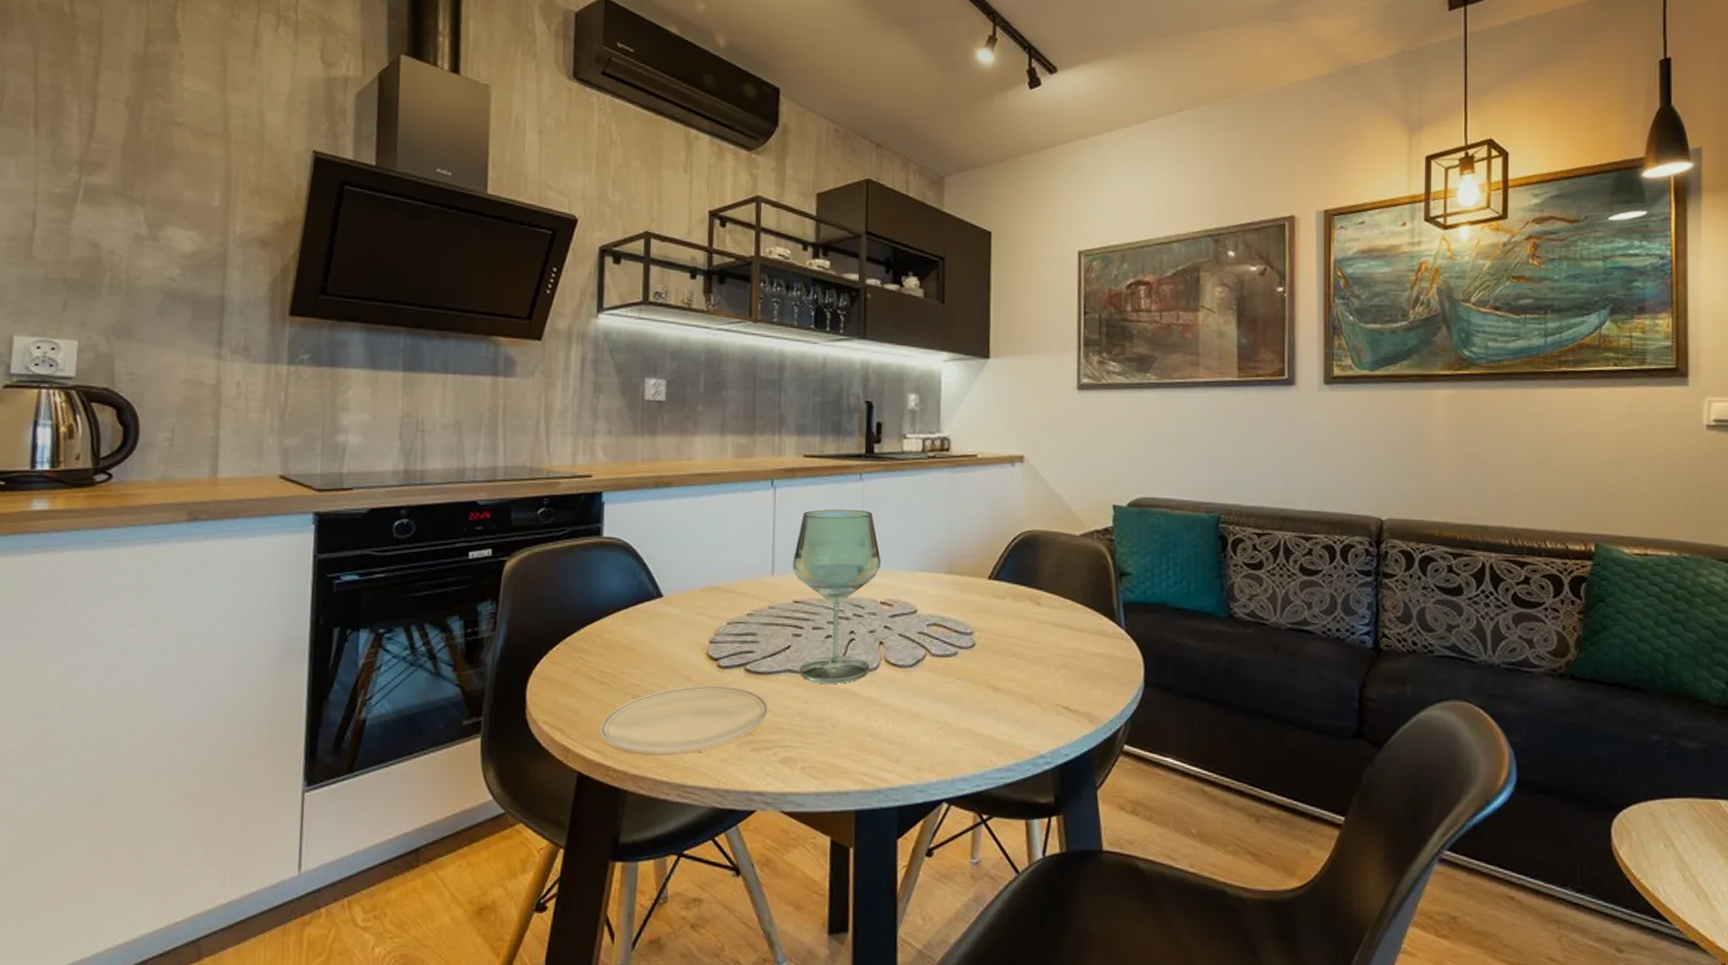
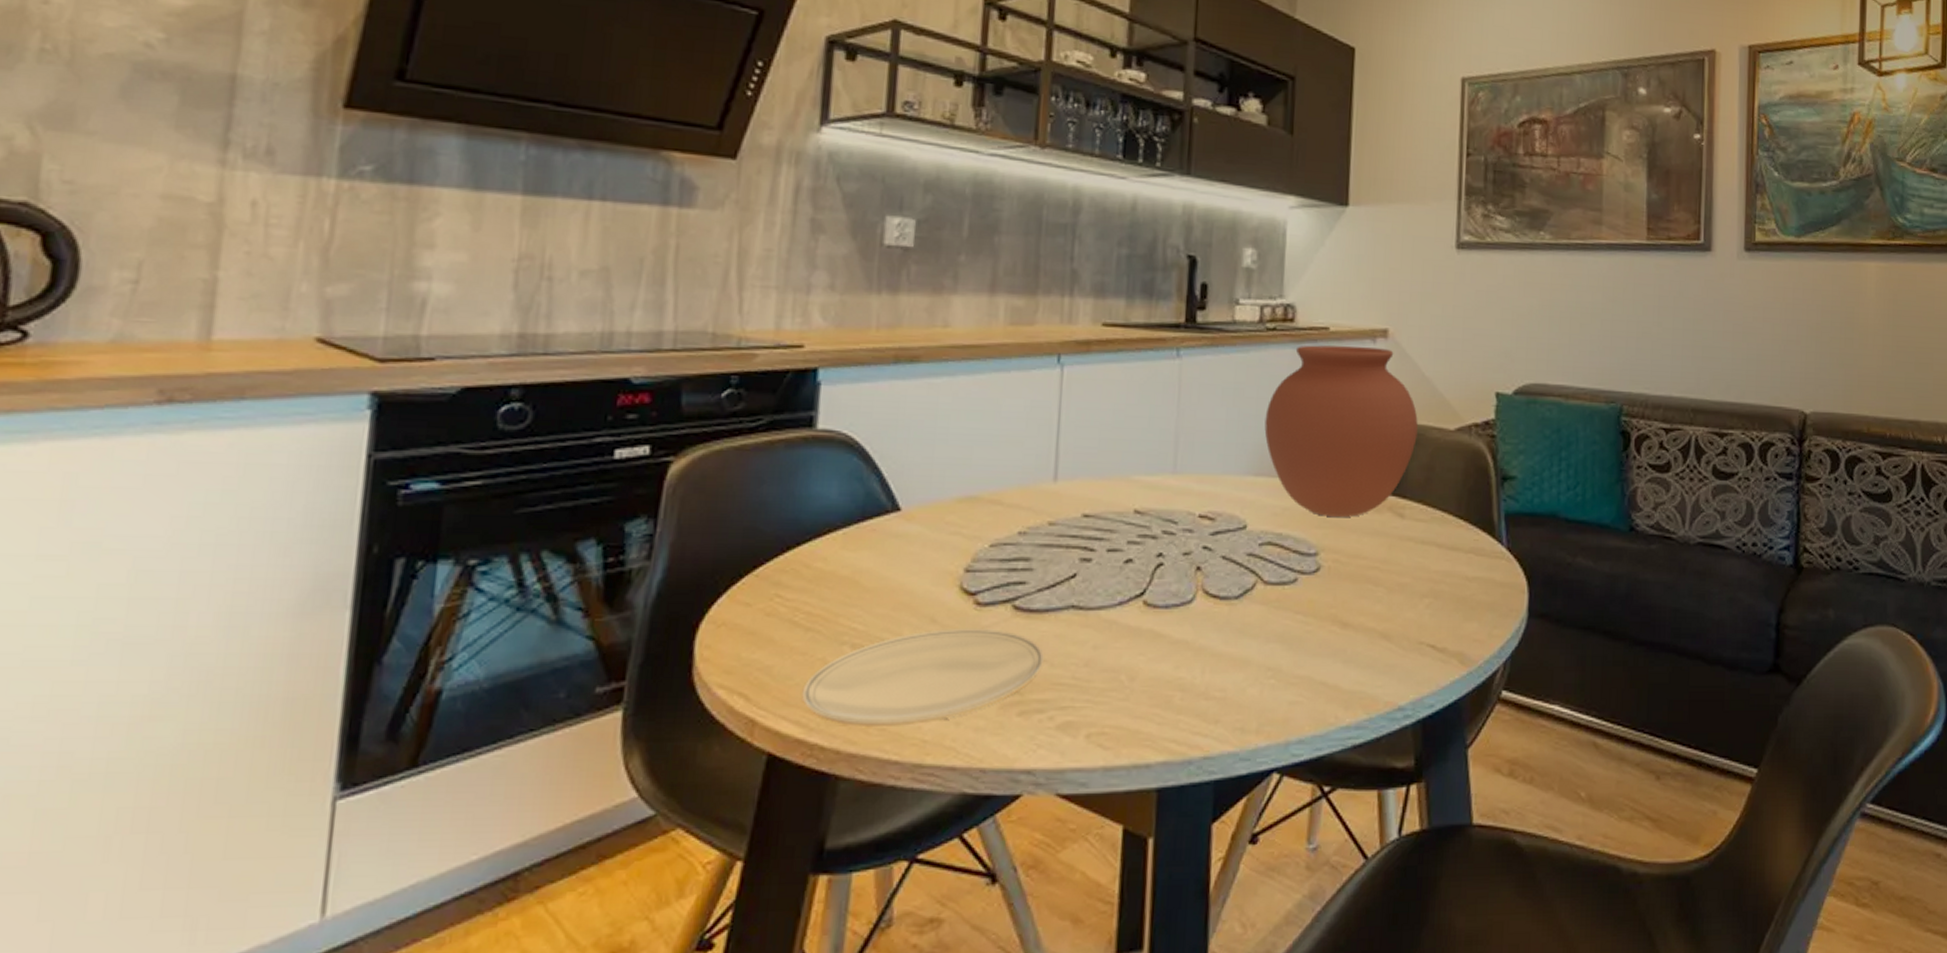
wine glass: present [792,509,882,684] -> none [1082,394,1202,623]
vase: none [928,469,1050,604] -> present [1264,345,1418,517]

